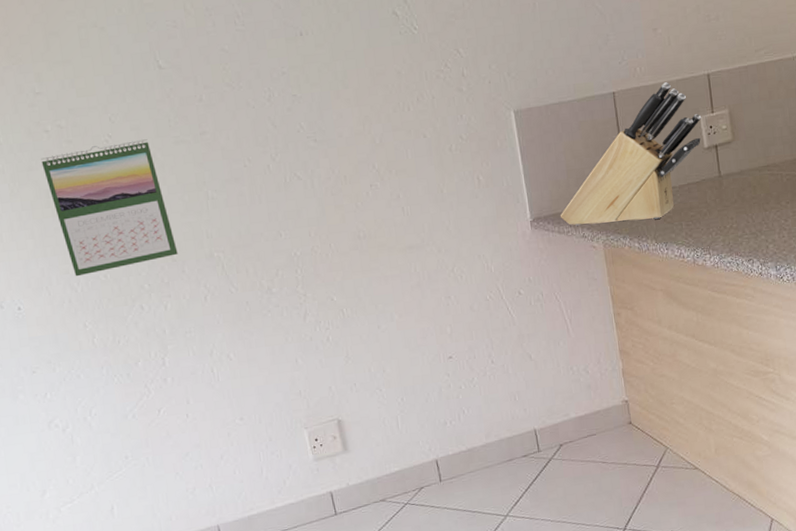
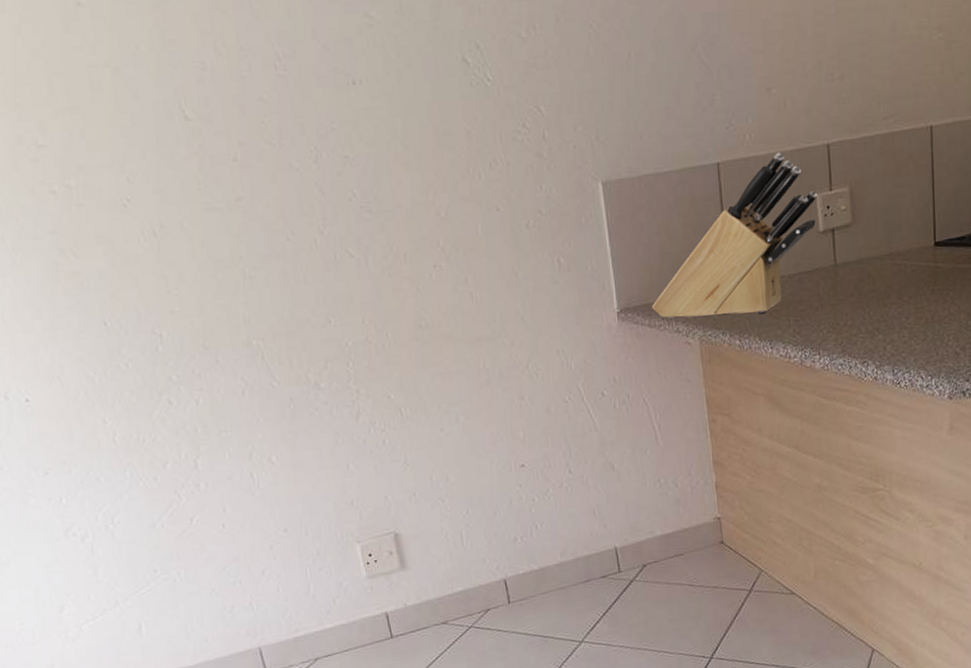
calendar: present [41,138,178,277] -> none [47,204,211,365]

